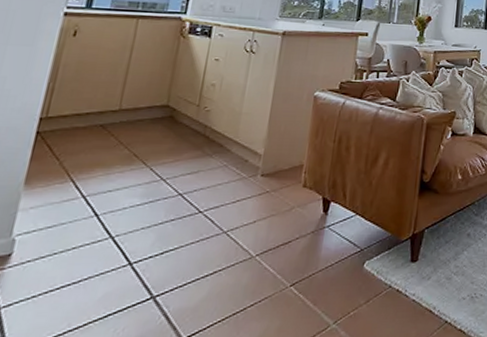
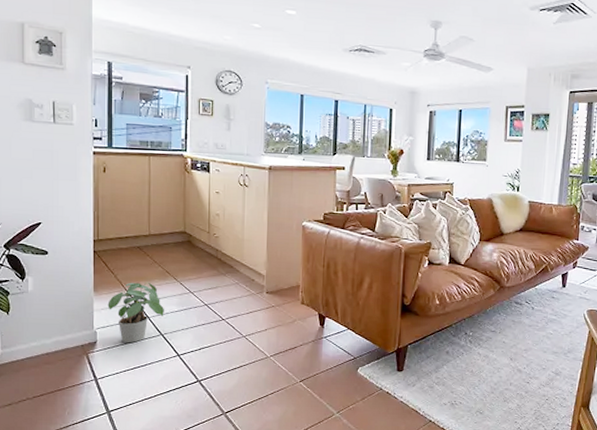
potted plant: none [40,168,122,253] -> present [107,282,164,343]

